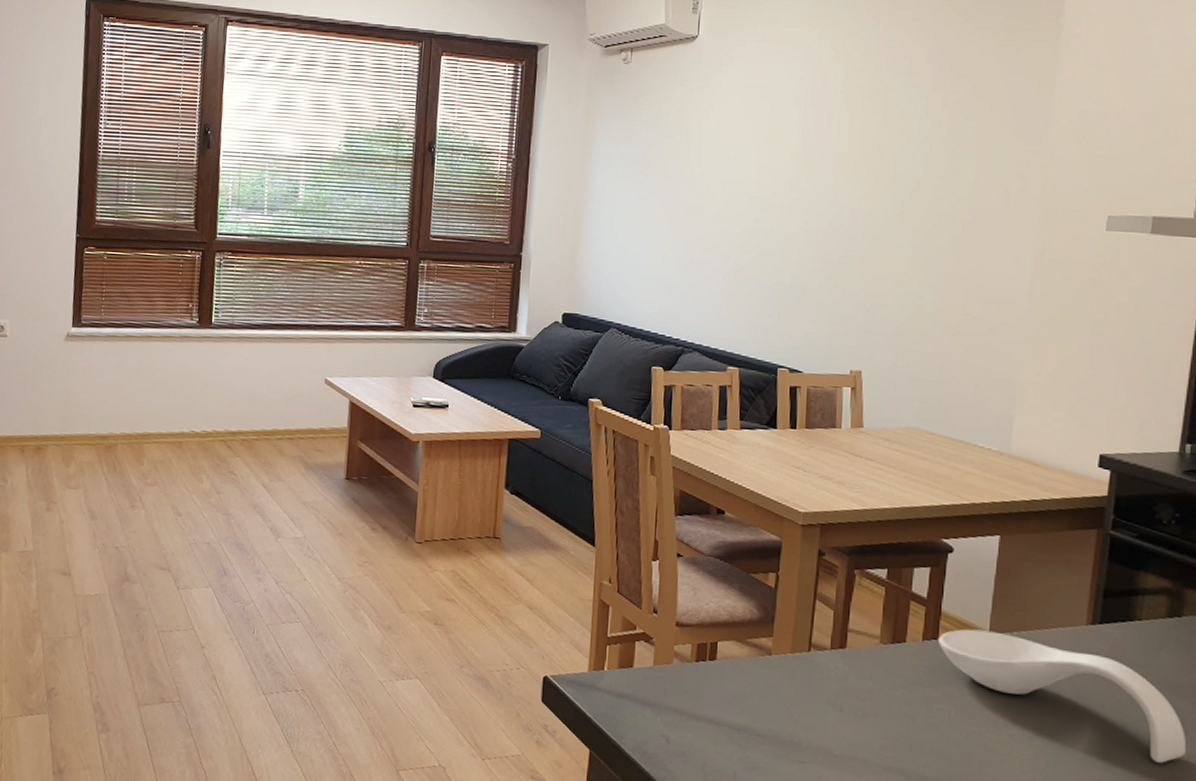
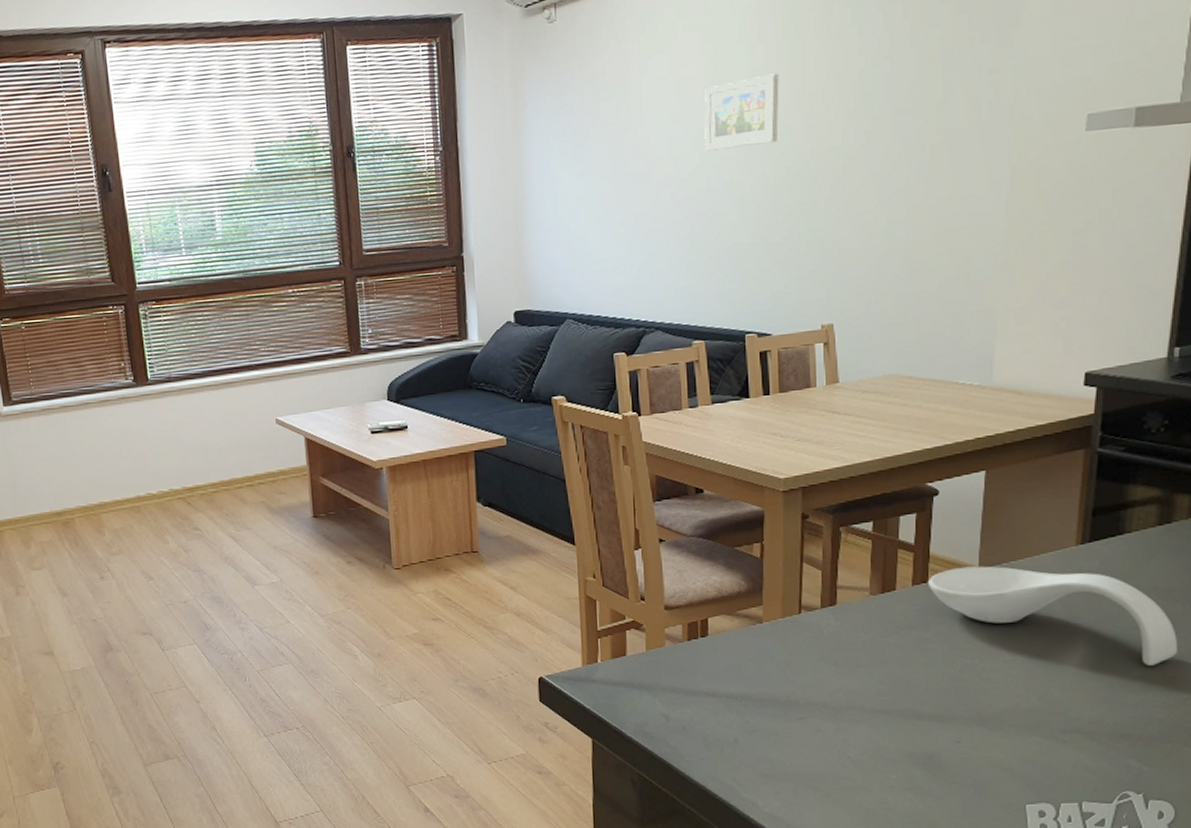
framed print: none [755,137,827,198] -> present [704,73,779,151]

